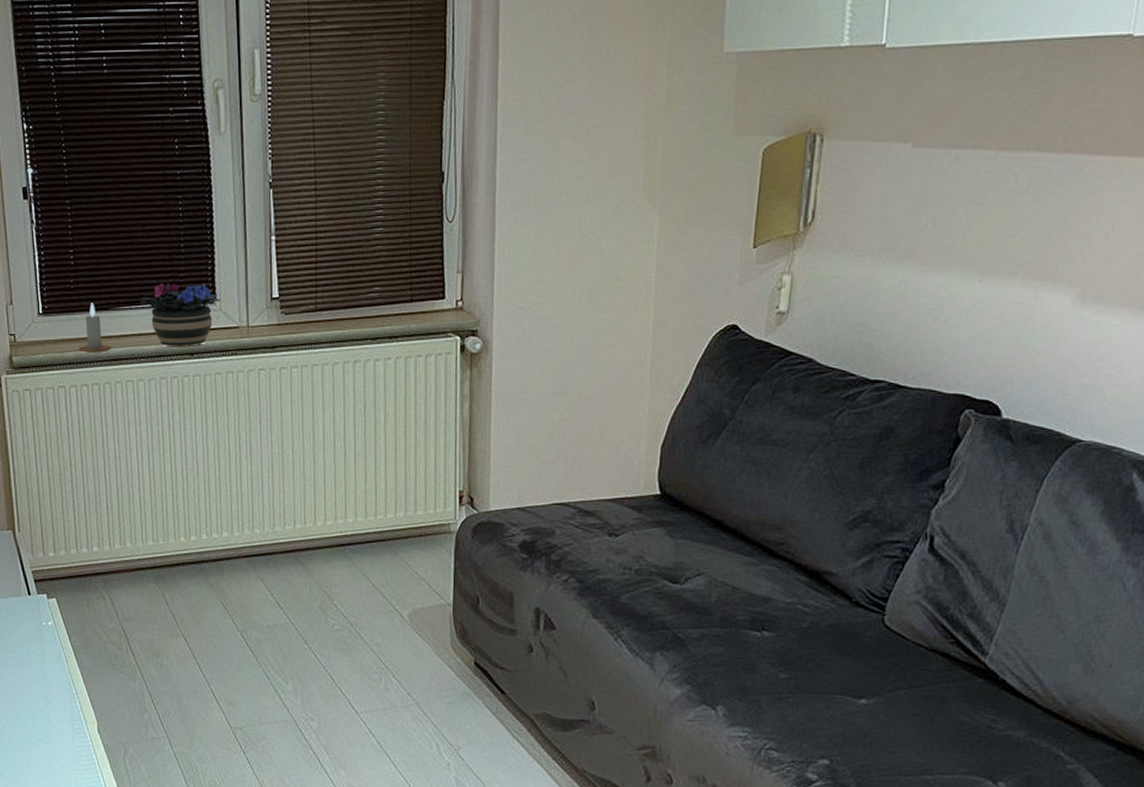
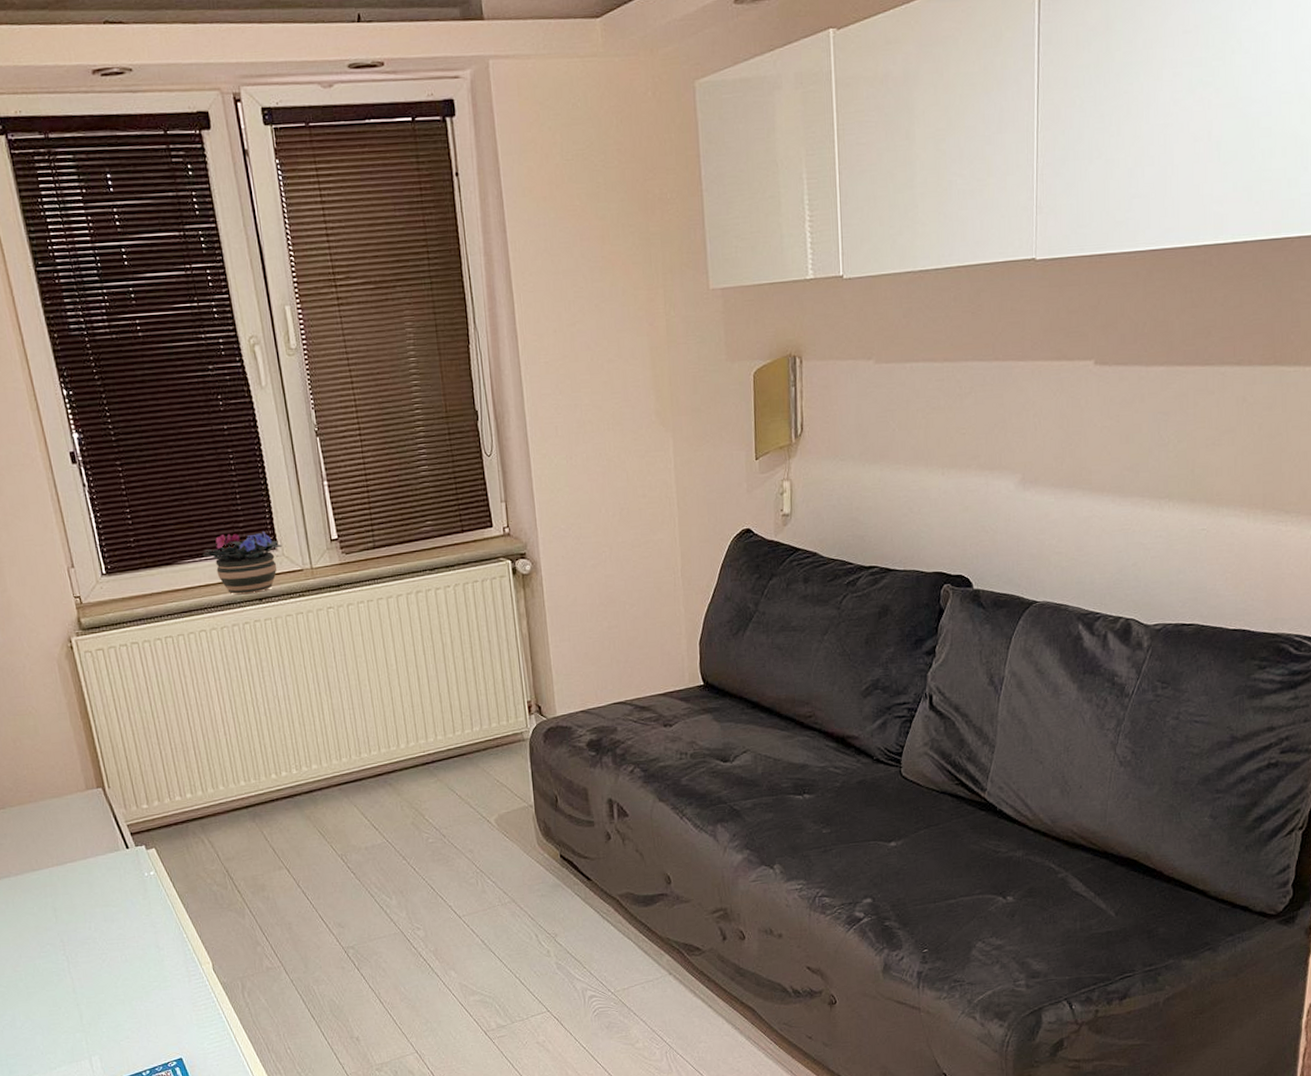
candle: present [78,303,111,353] -> none [147,559,180,608]

